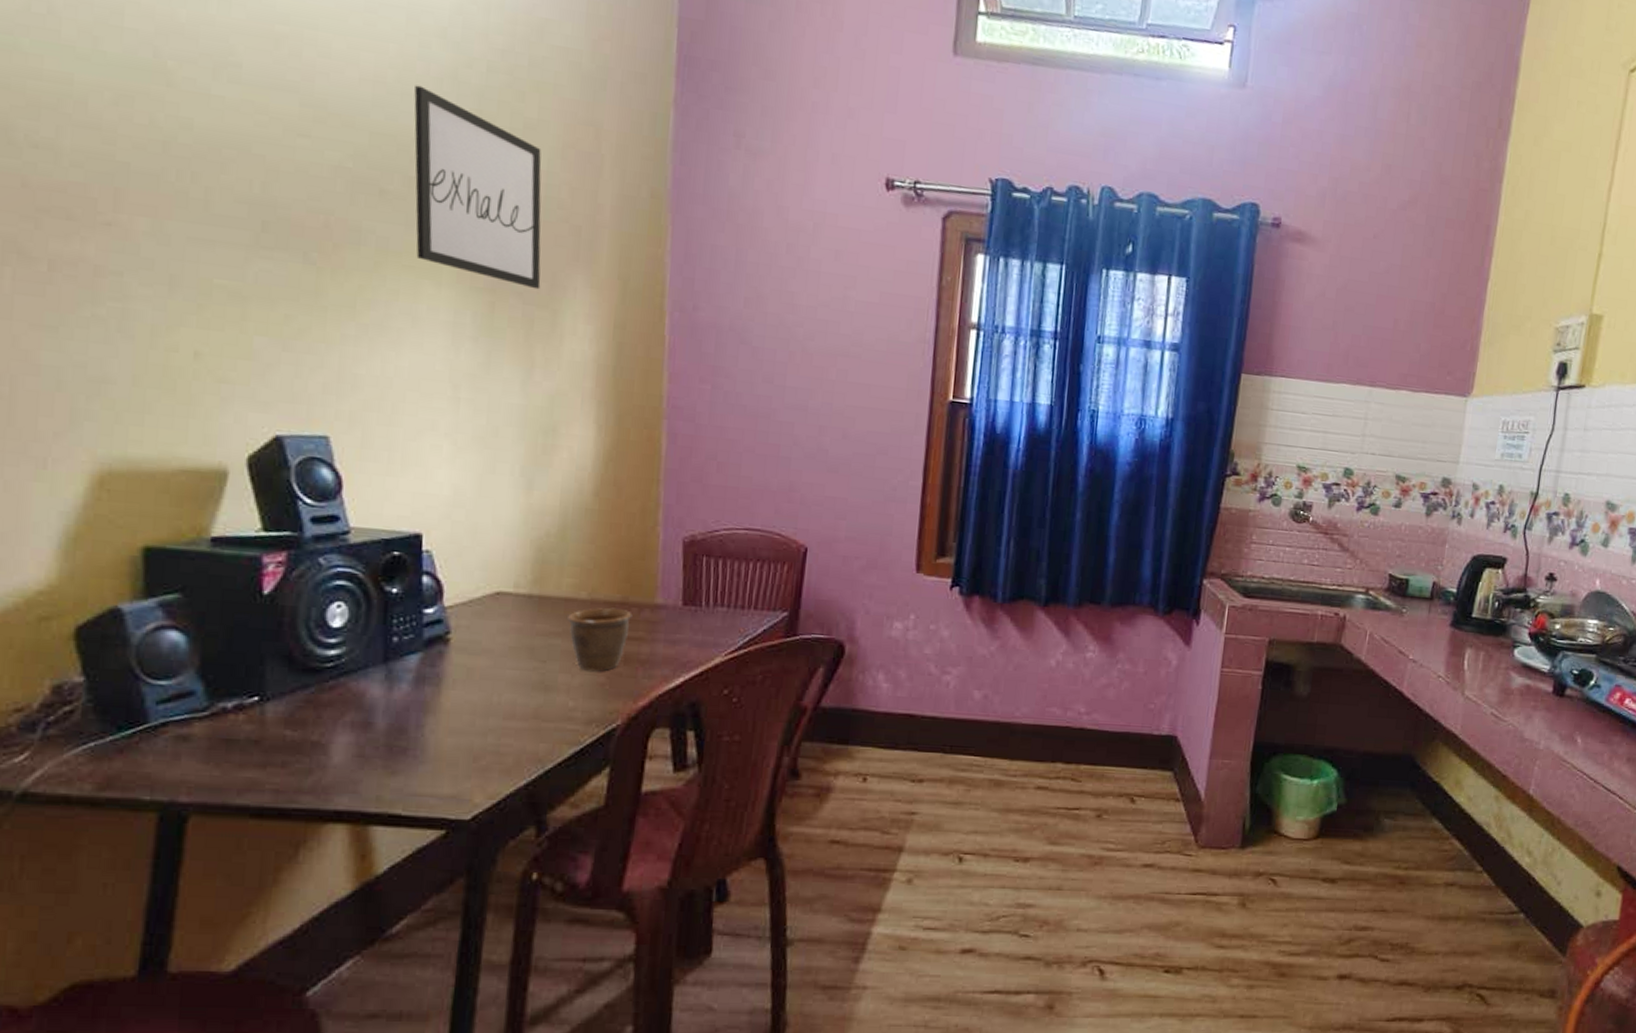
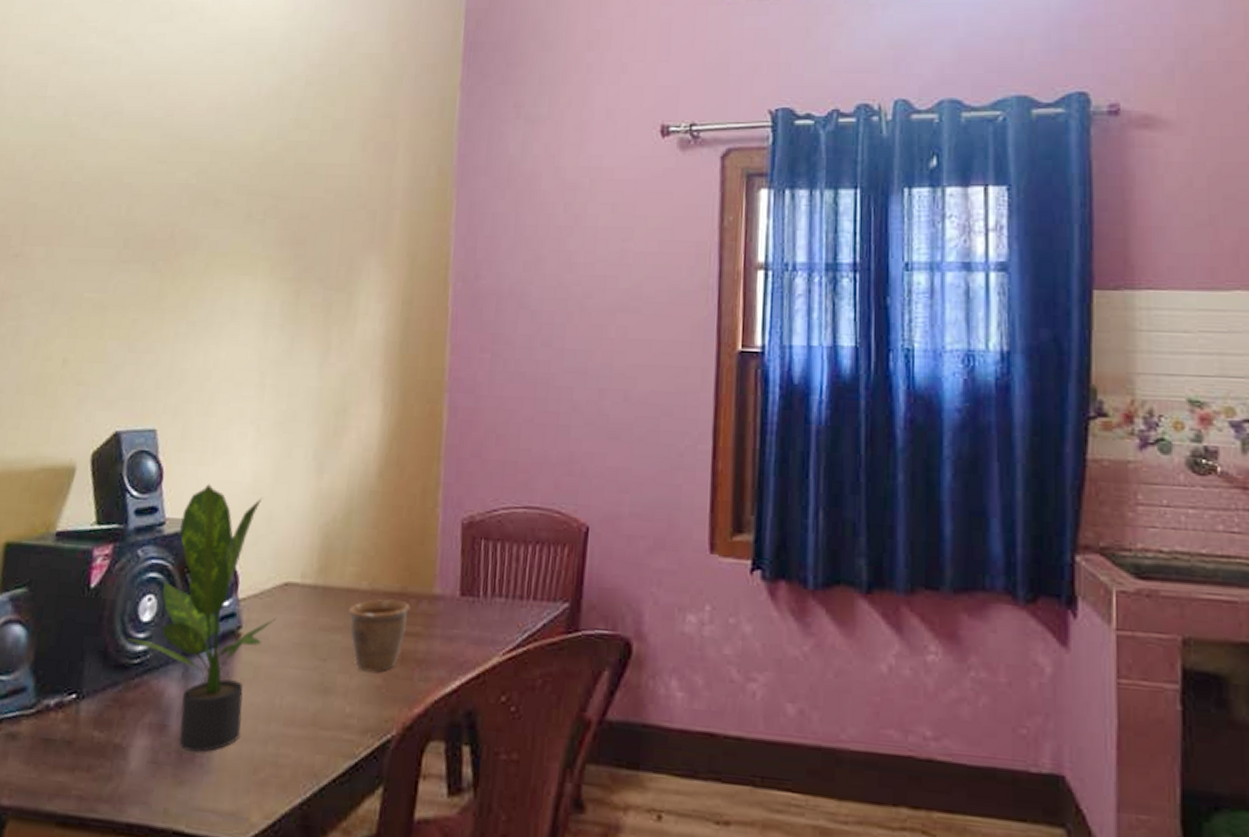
potted plant: none [316,495,488,746] -> present [127,484,276,752]
wall art: present [414,85,542,290] -> none [239,106,346,274]

